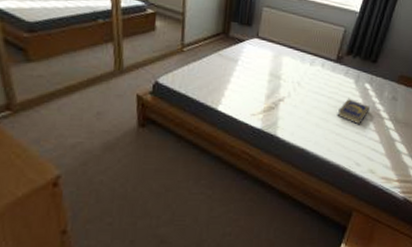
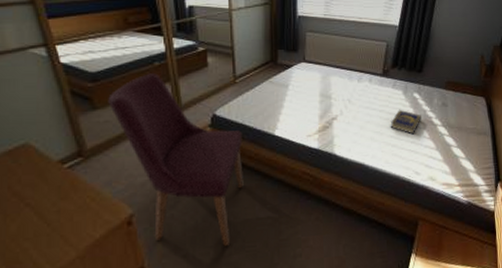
chair: none [44,30,184,219] -> present [108,73,244,247]

